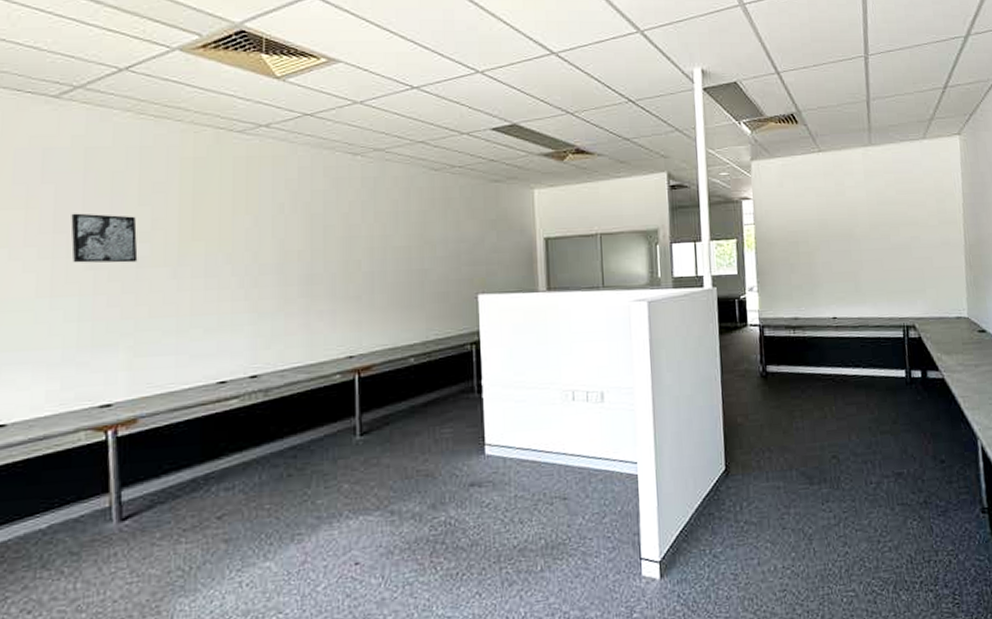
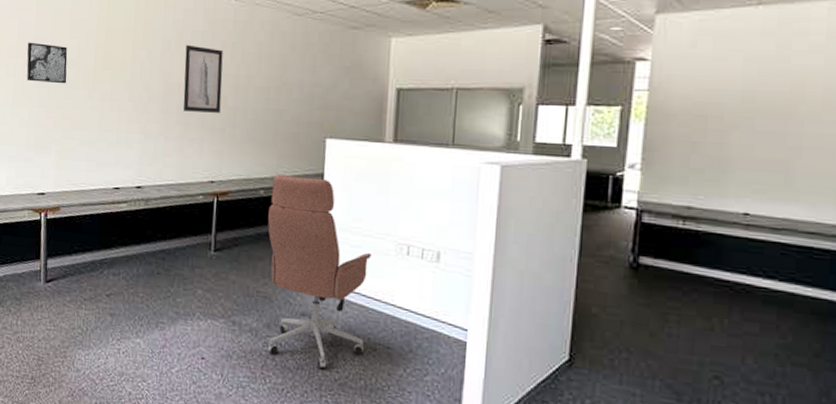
wall art: none [304,206,354,281] -> present [183,45,223,113]
office chair: none [422,336,540,539] -> present [267,173,371,369]

